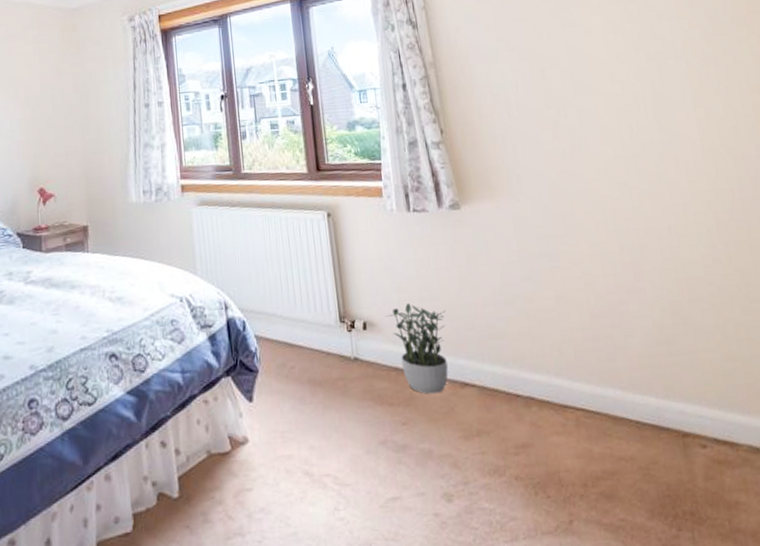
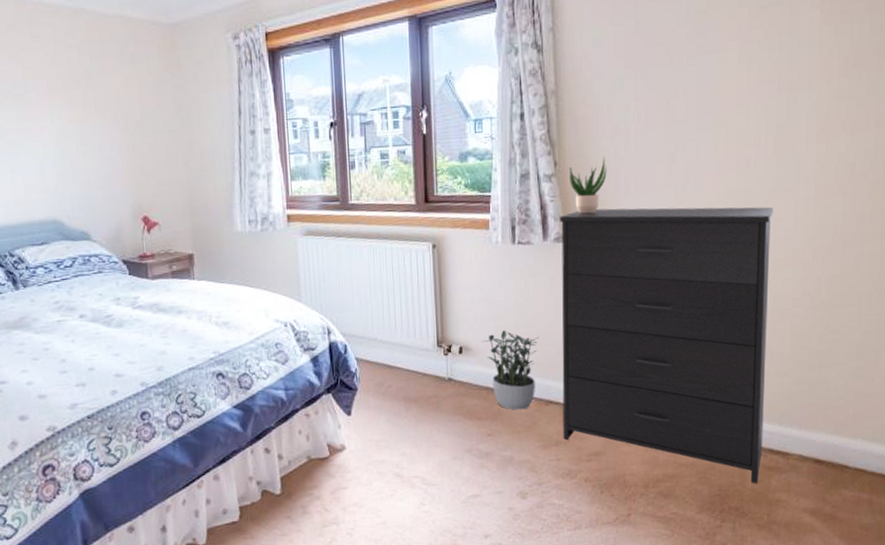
dresser: none [451,171,710,482] -> present [559,207,773,484]
potted plant: none [456,123,494,181] -> present [570,156,607,214]

